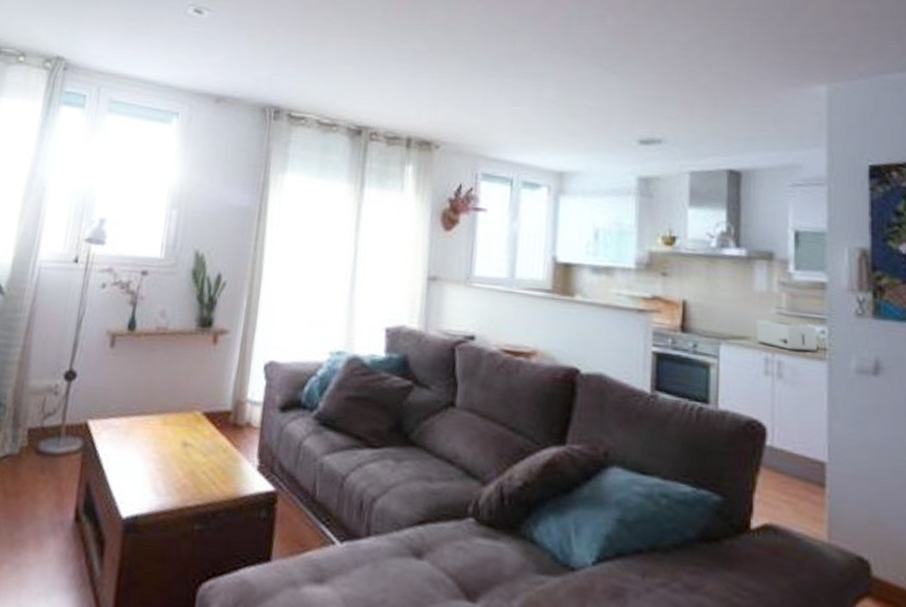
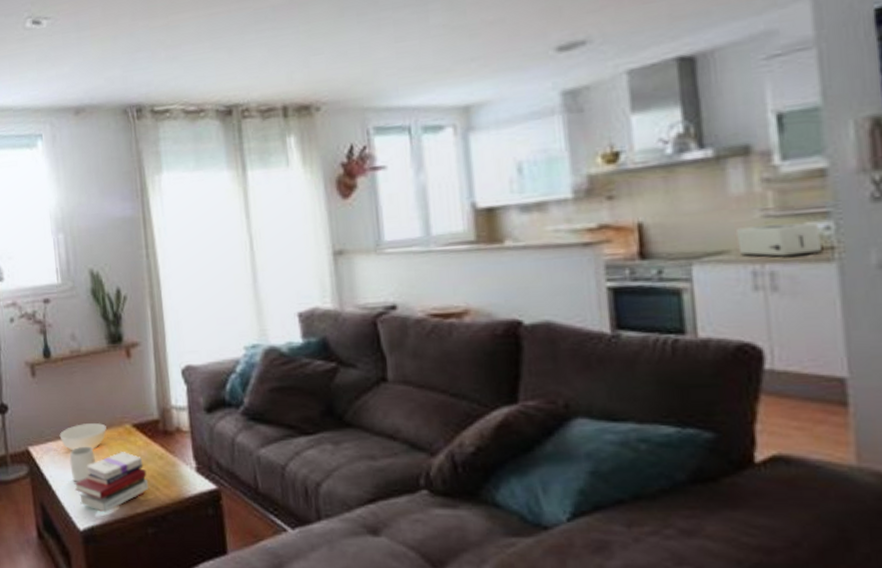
bowl: none [124,403,176,433] -> present [59,423,107,451]
mug: none [126,427,157,465] -> present [69,446,95,482]
books: none [128,439,207,501] -> present [74,452,149,512]

